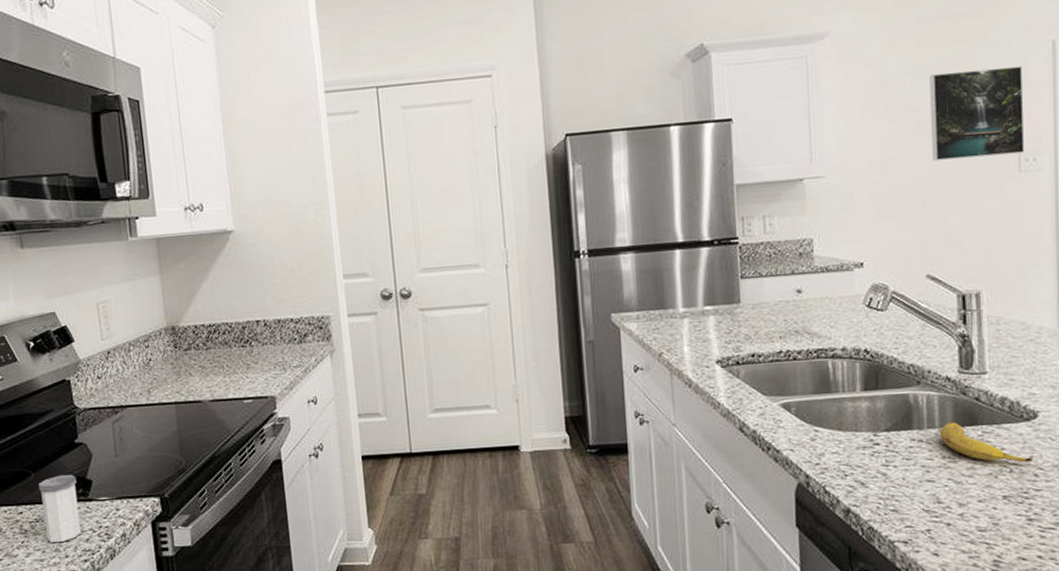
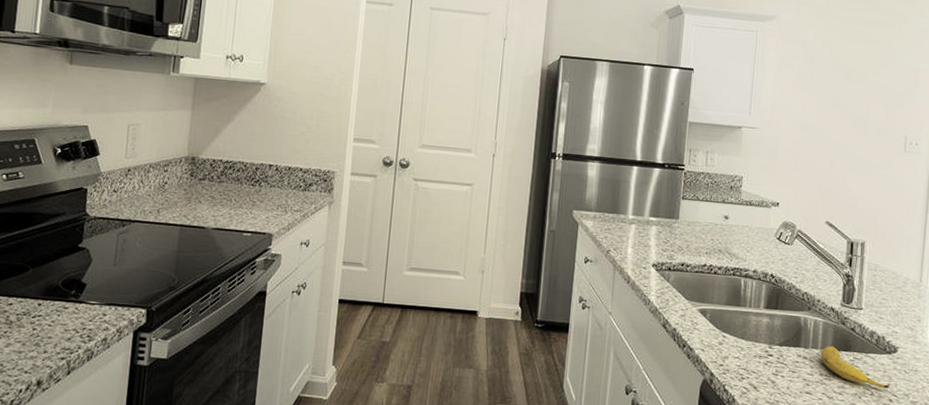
salt shaker: present [38,474,82,542] -> none [30,274,72,338]
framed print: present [929,65,1025,162] -> none [841,63,916,138]

